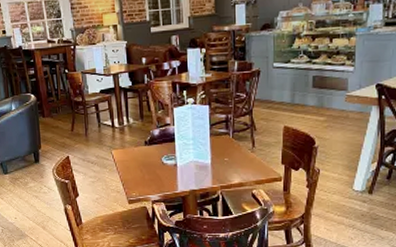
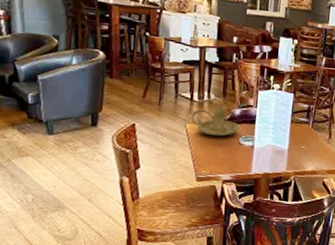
candle holder: none [115,128,160,159] -> present [191,105,240,137]

